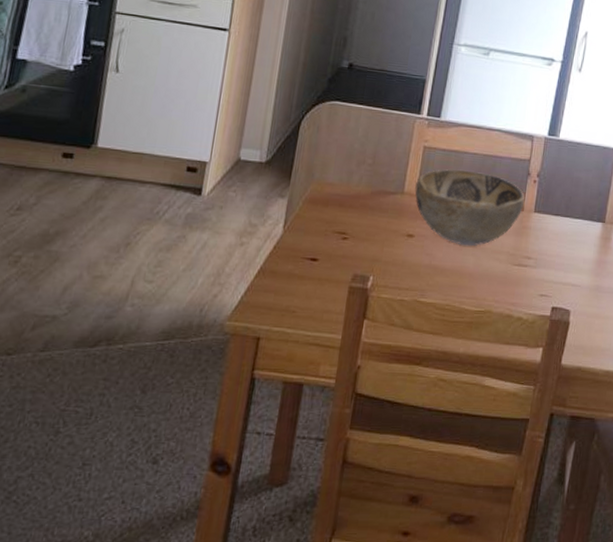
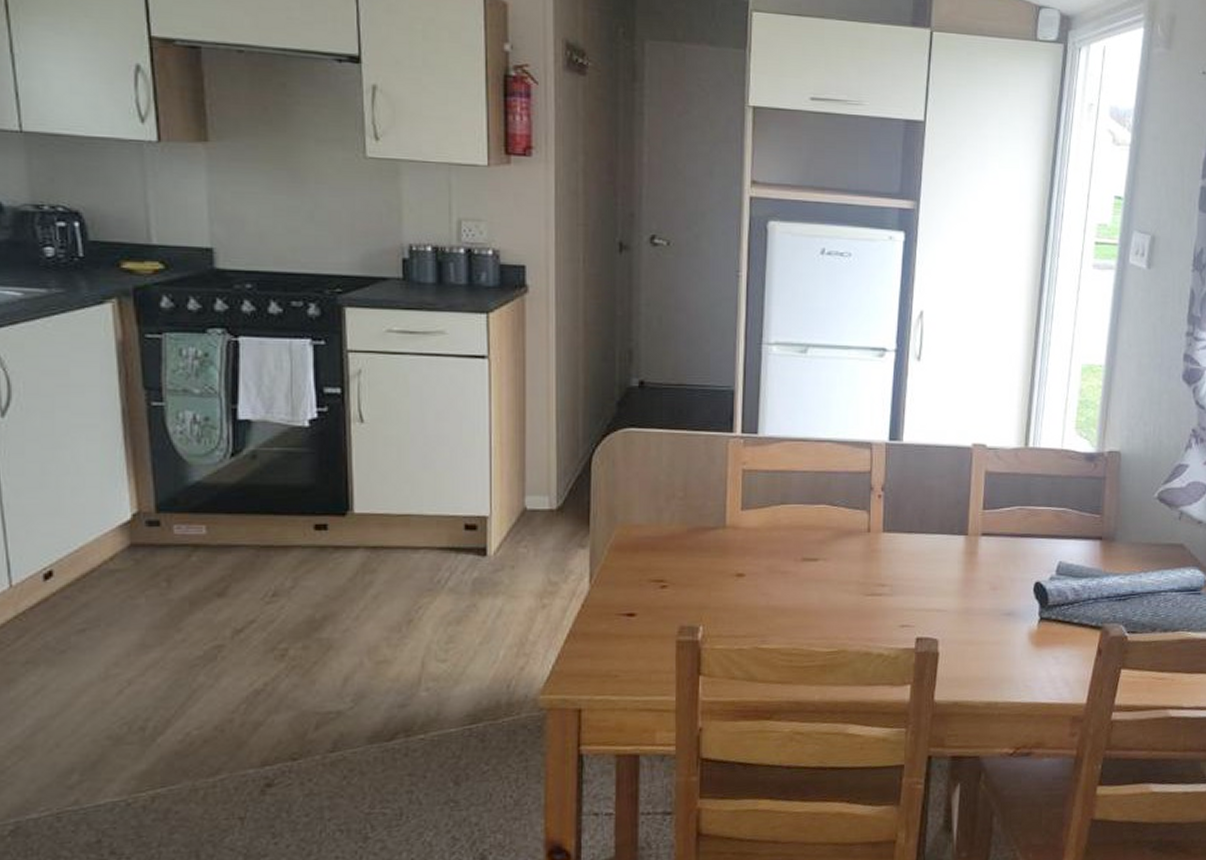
decorative bowl: present [415,169,524,246] -> none [738,492,869,580]

